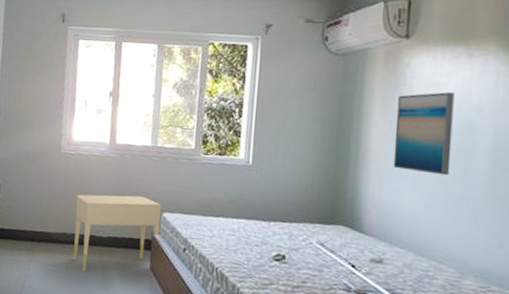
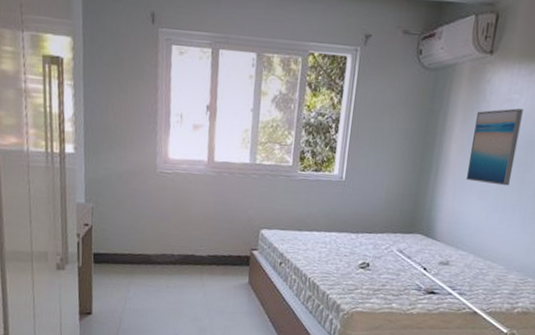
nightstand: present [73,194,161,271] -> none [173,214,259,289]

